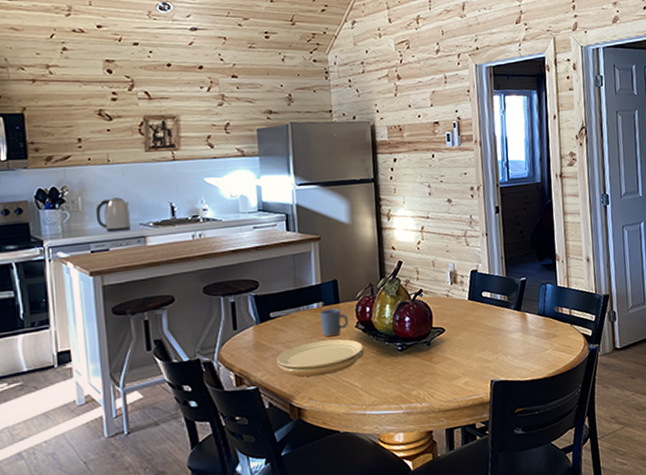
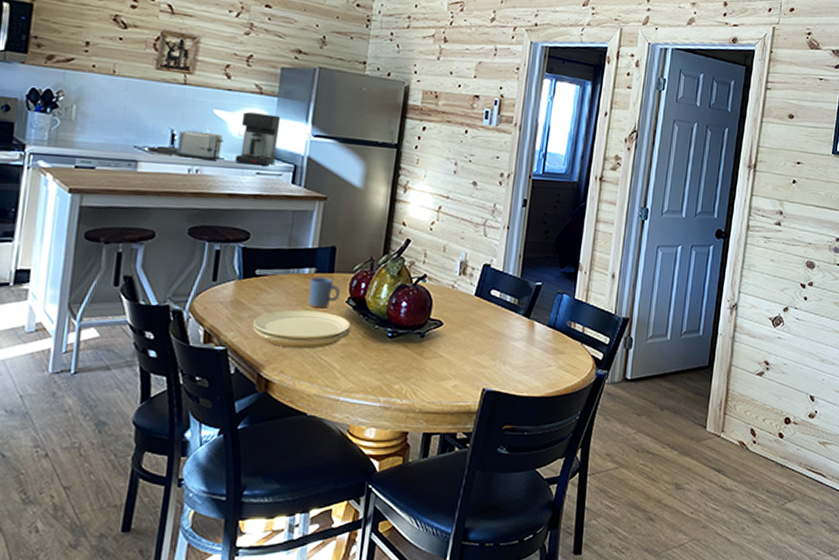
kettle: present [95,197,132,233] -> none [87,112,127,152]
toaster: none [178,199,218,226] -> present [177,130,224,161]
coffee maker: none [231,172,269,222] -> present [235,112,281,166]

